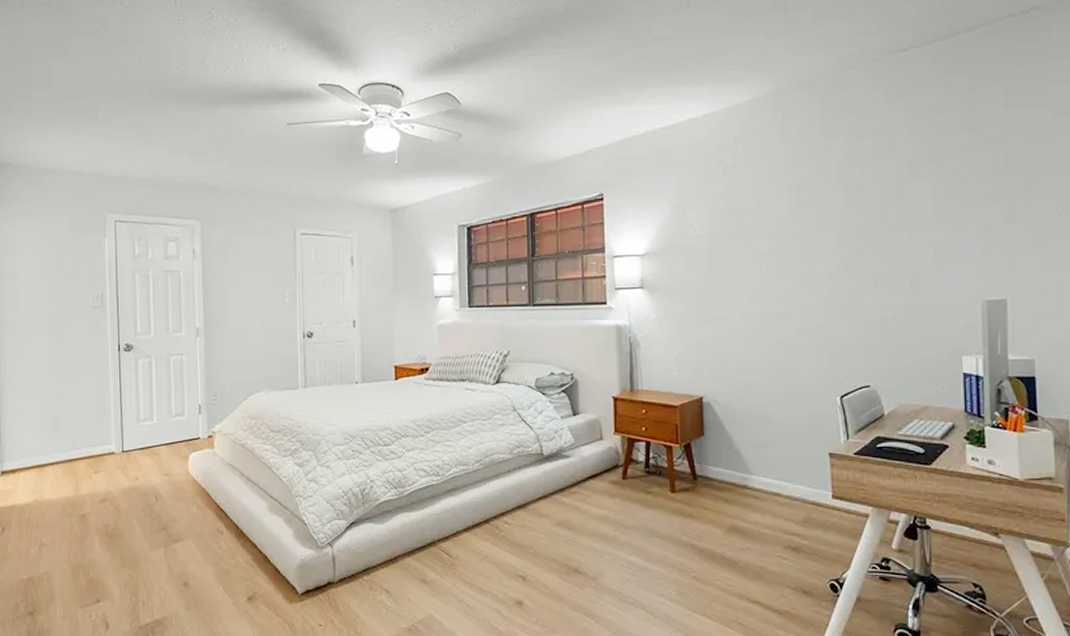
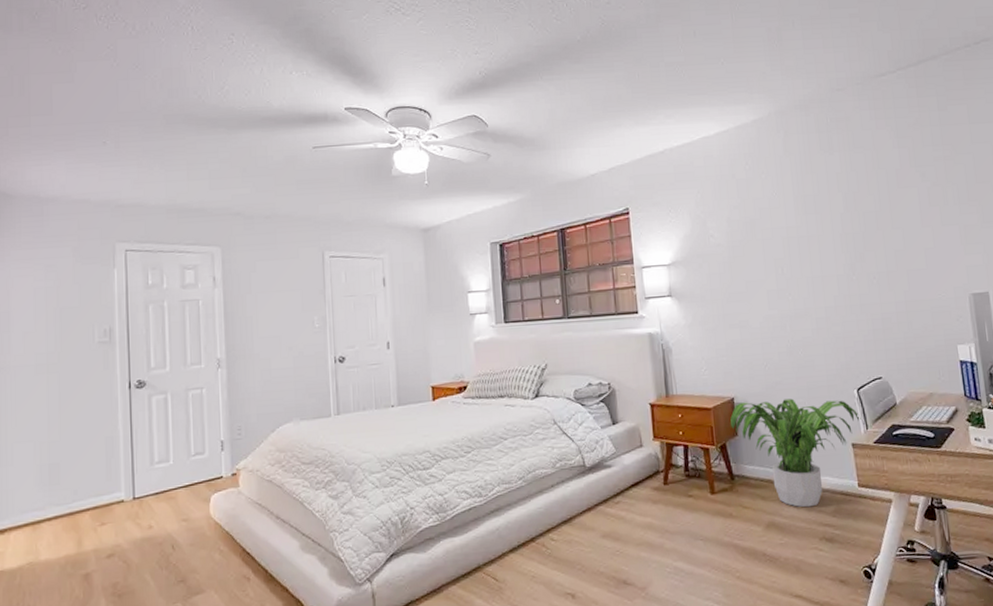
potted plant: none [696,402,842,515] -> present [730,398,861,508]

